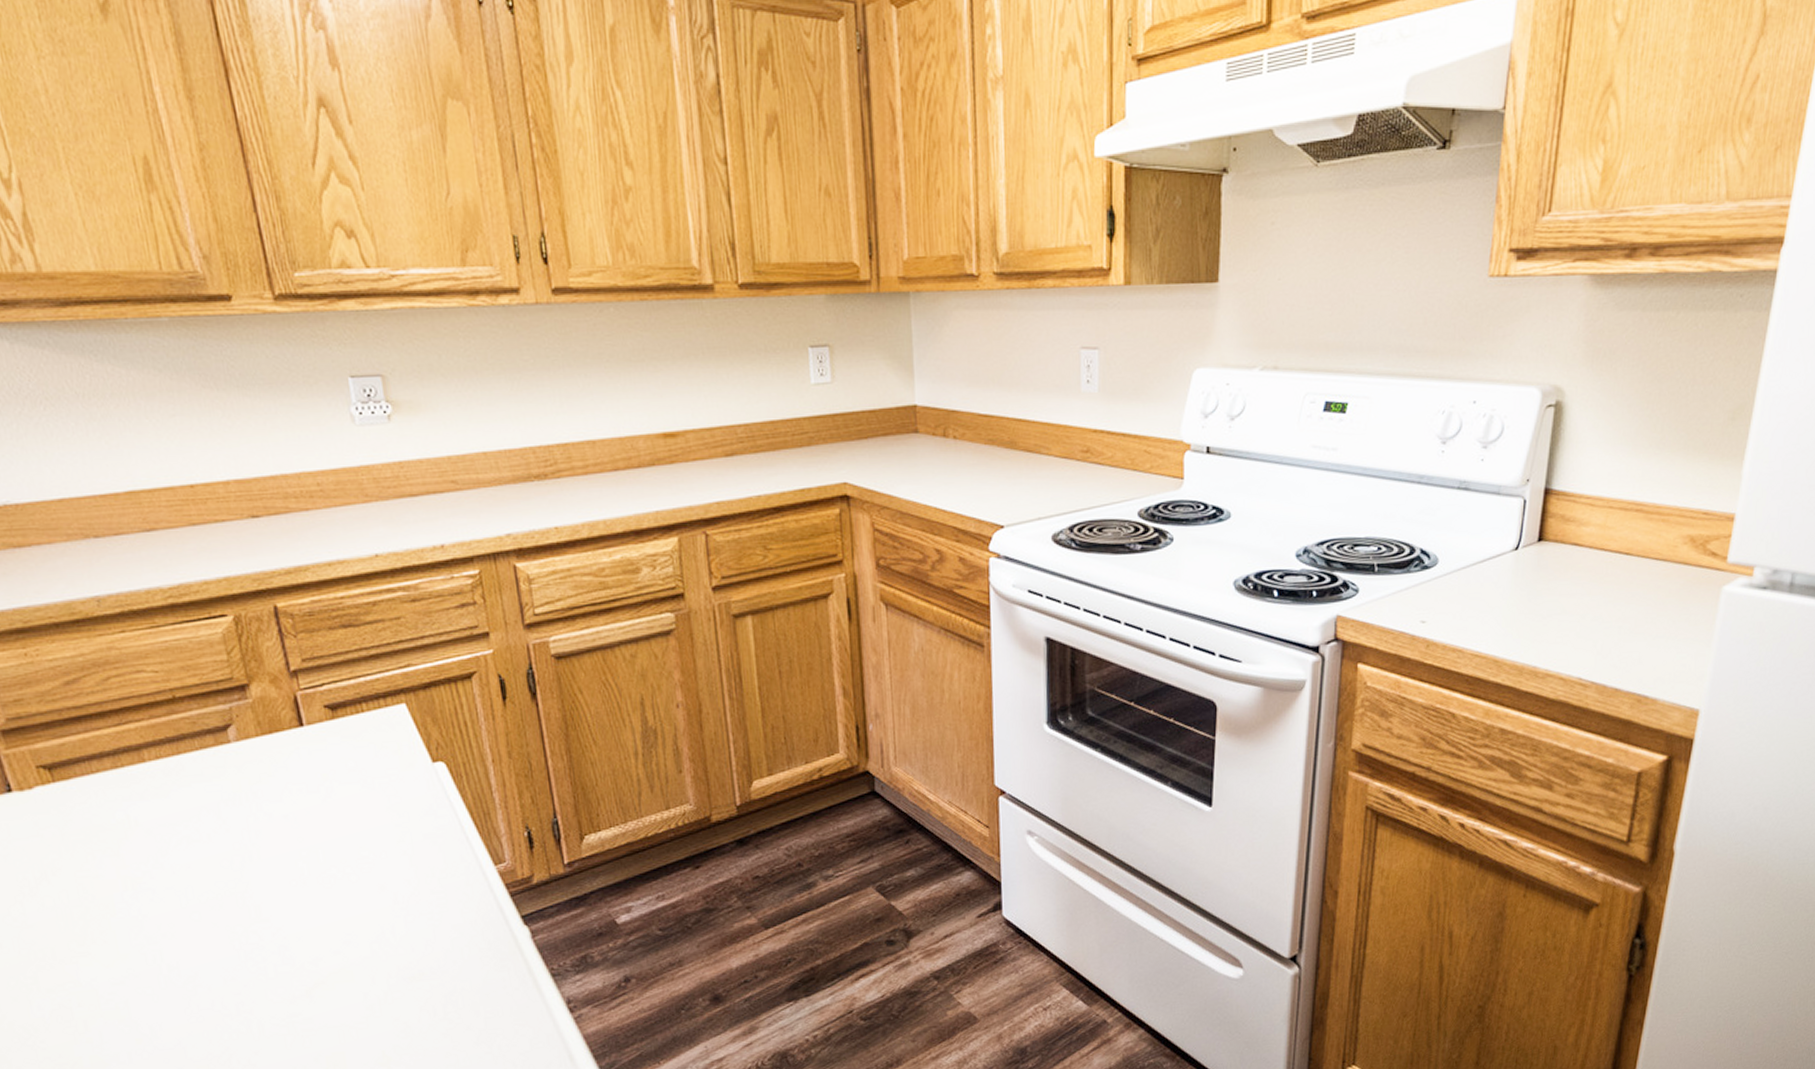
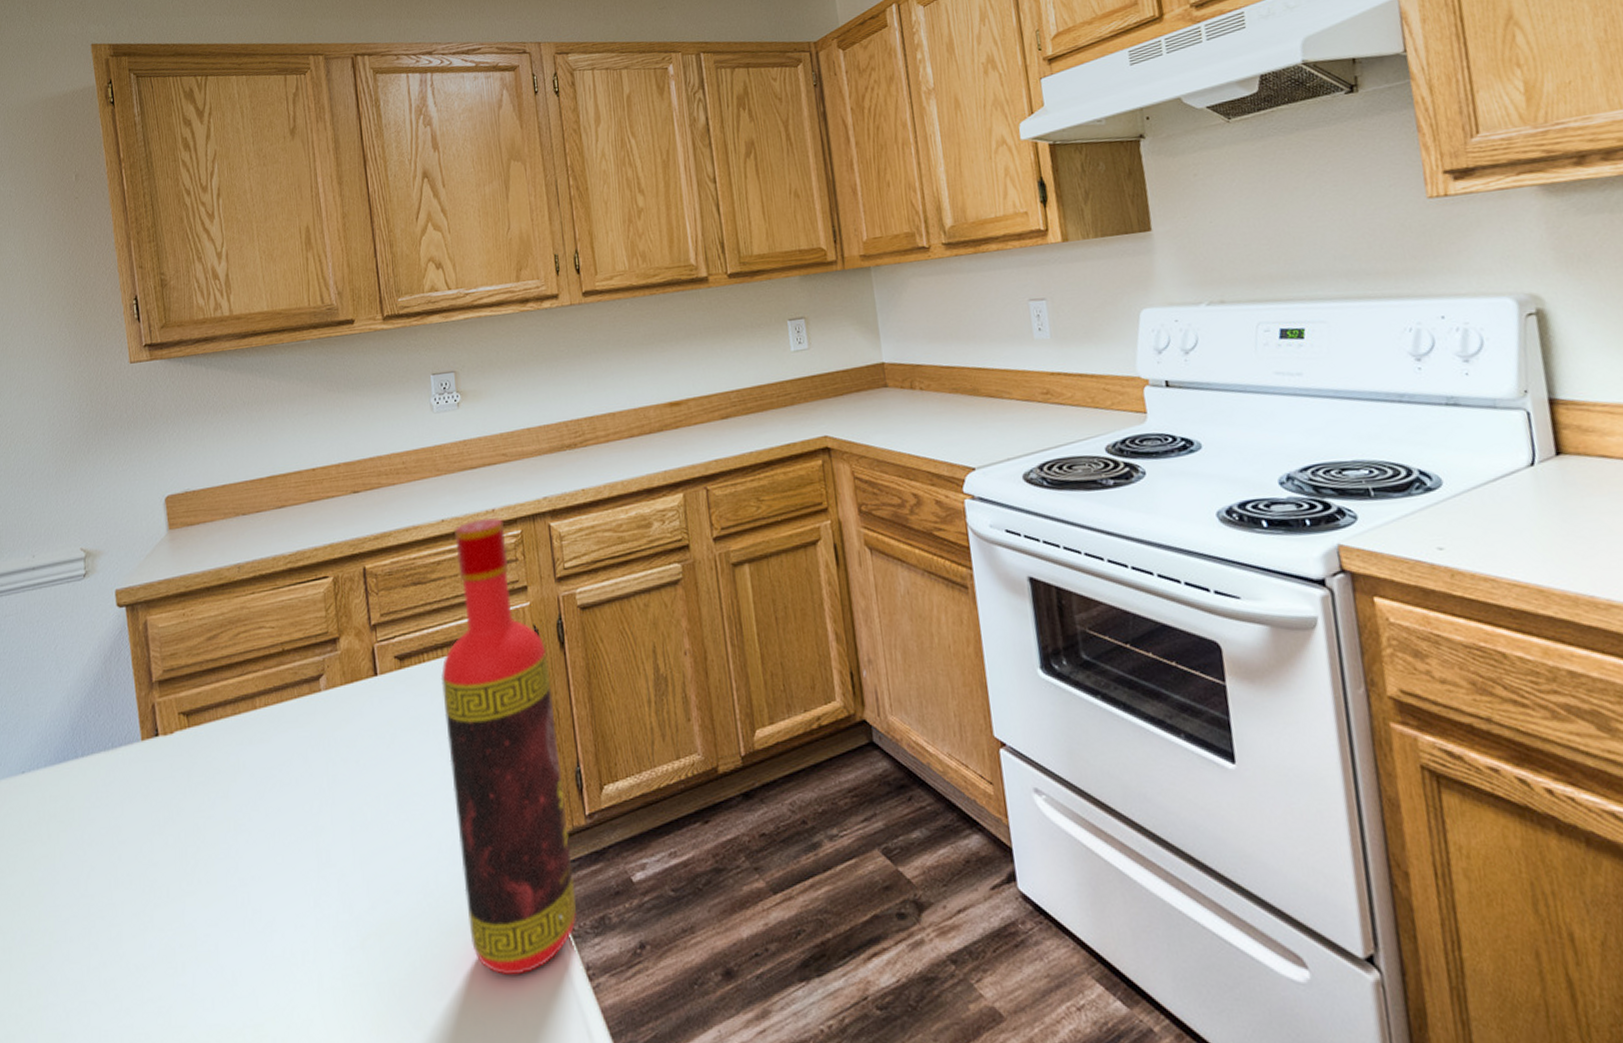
bottle: none [385,555,555,1013] -> present [440,518,576,976]

